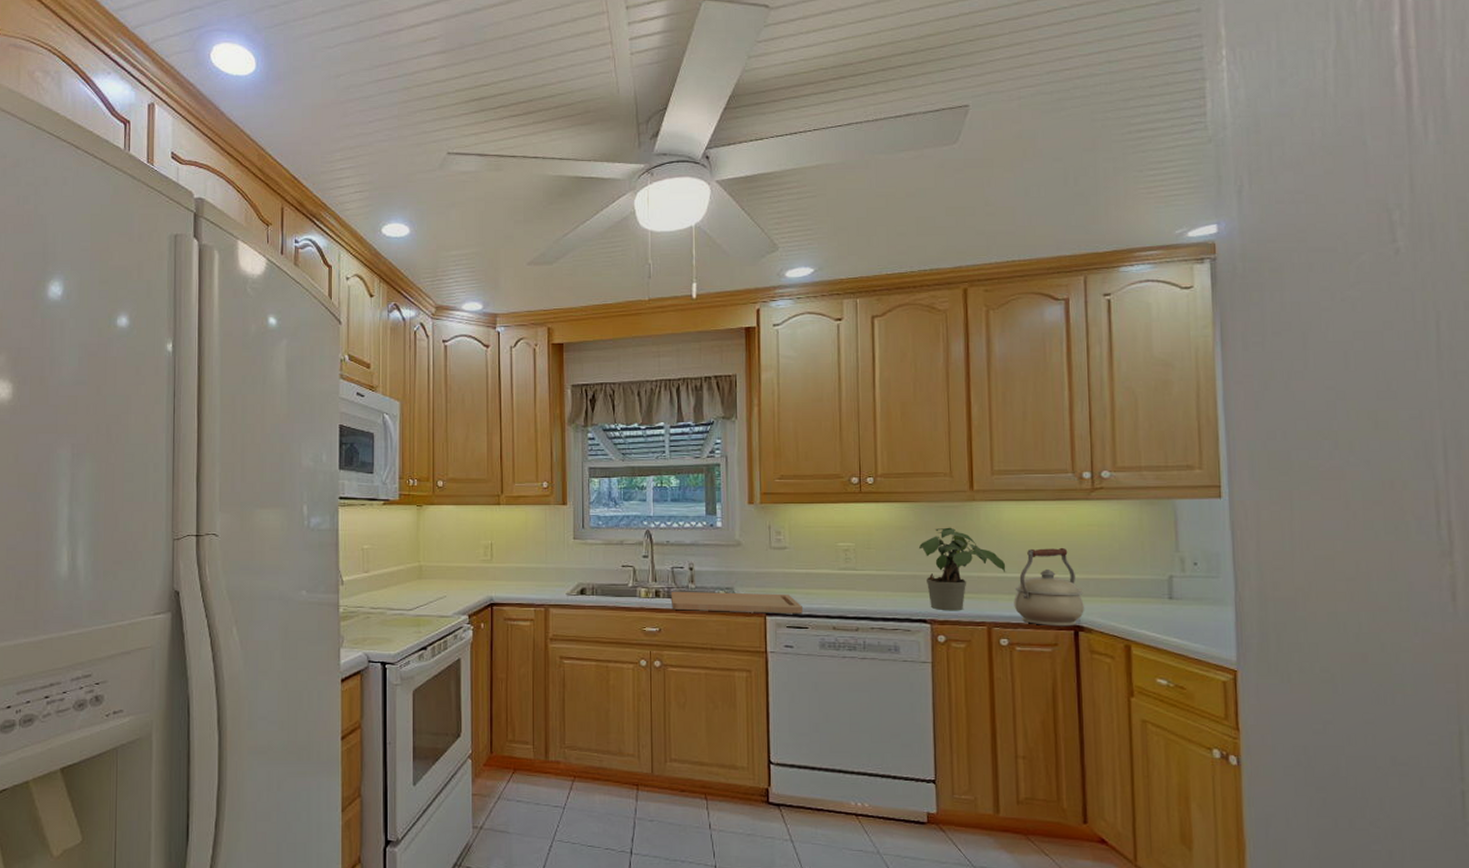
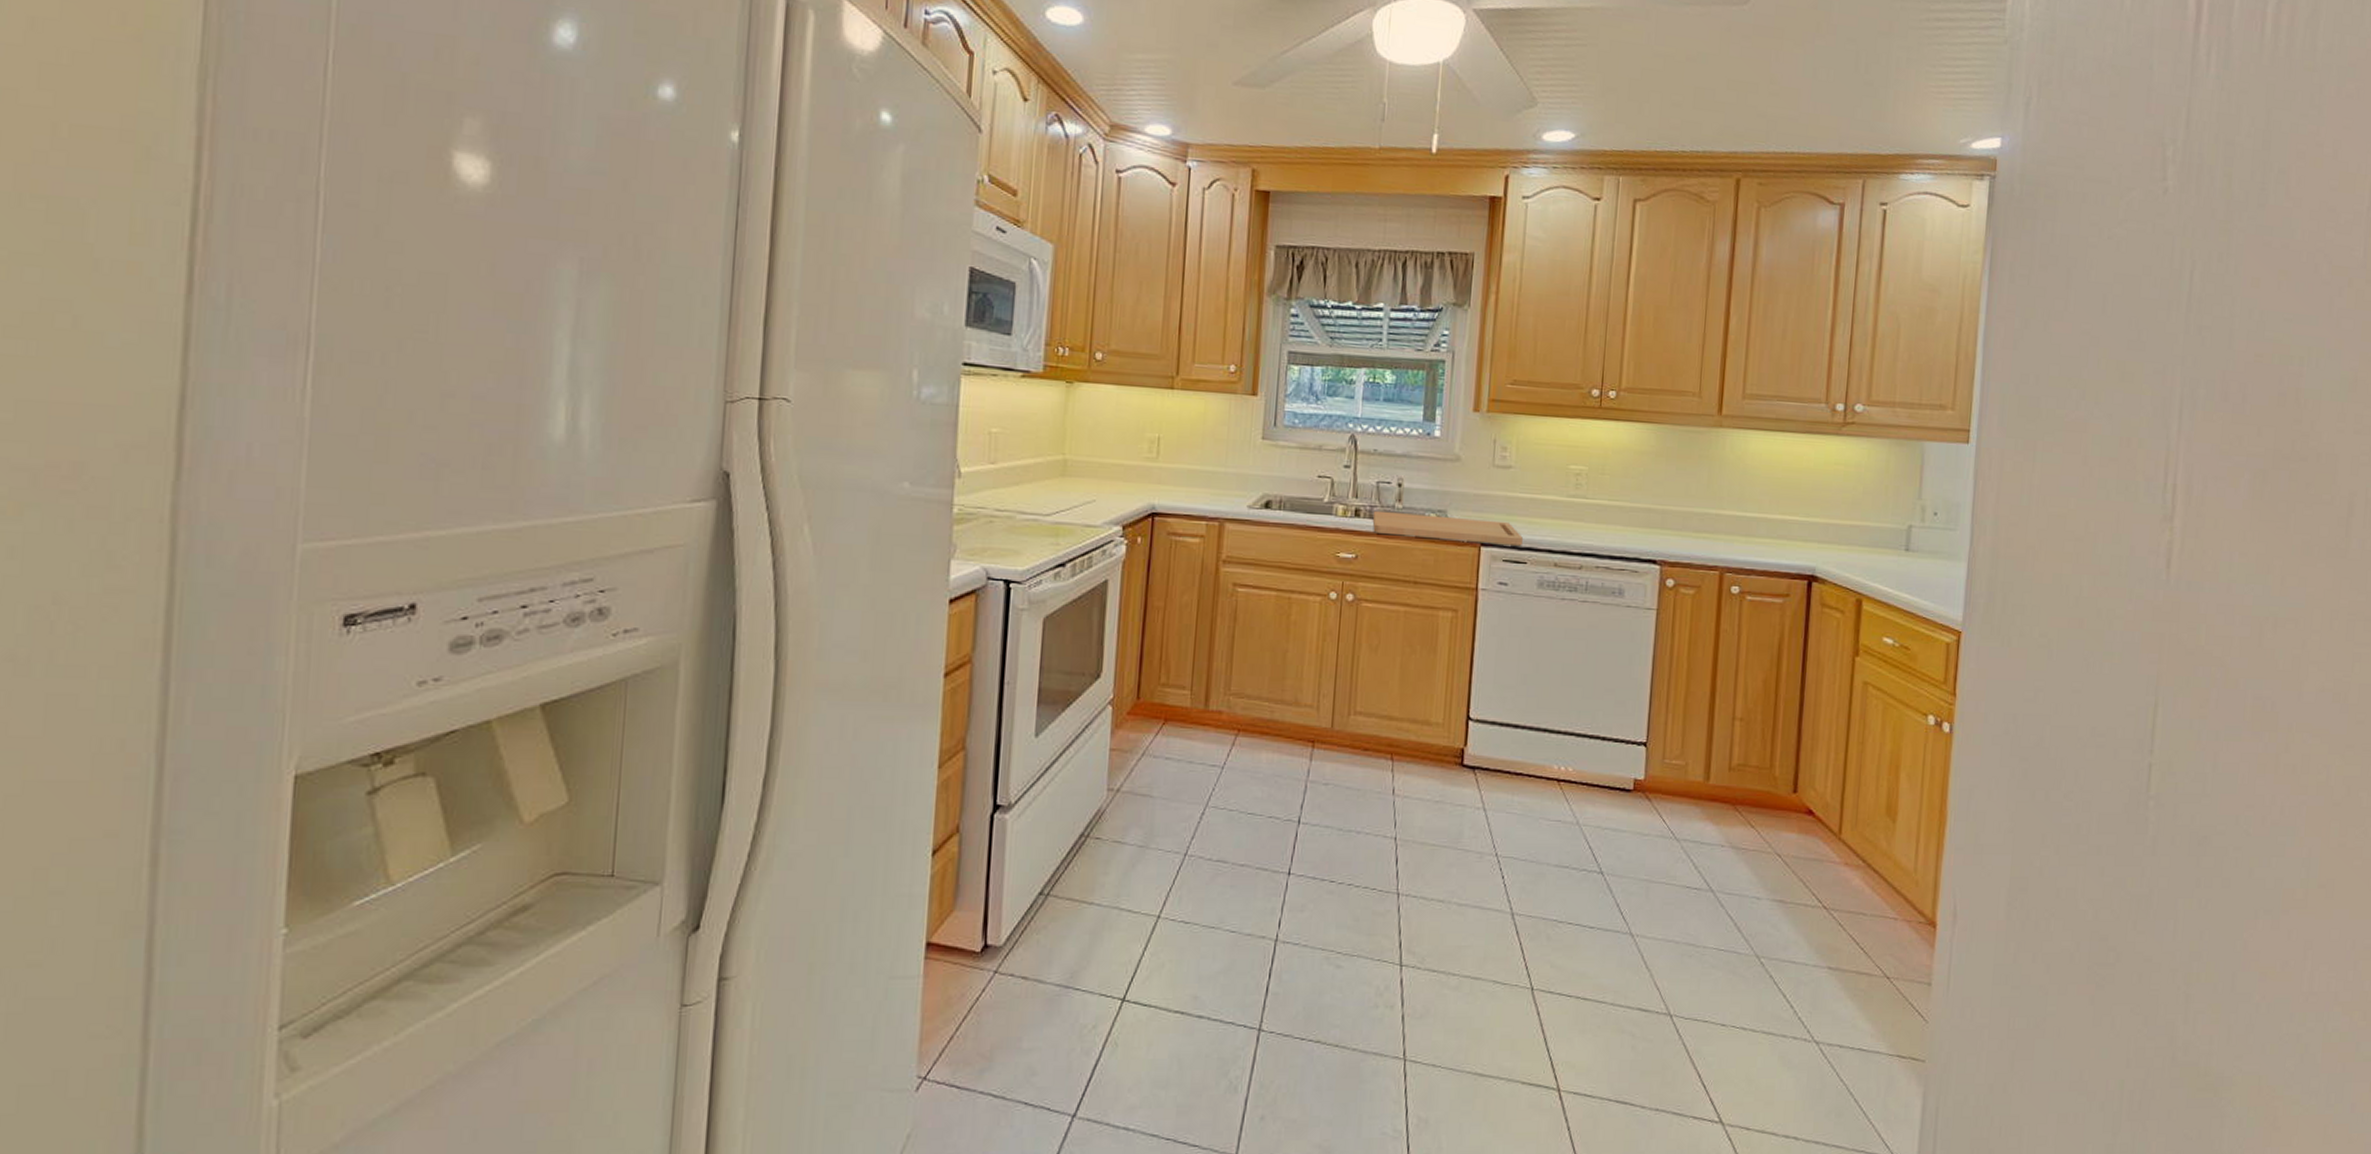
potted plant: present [918,527,1006,611] -> none [1656,455,1747,552]
kettle: present [1014,547,1085,627] -> none [1749,486,1822,576]

